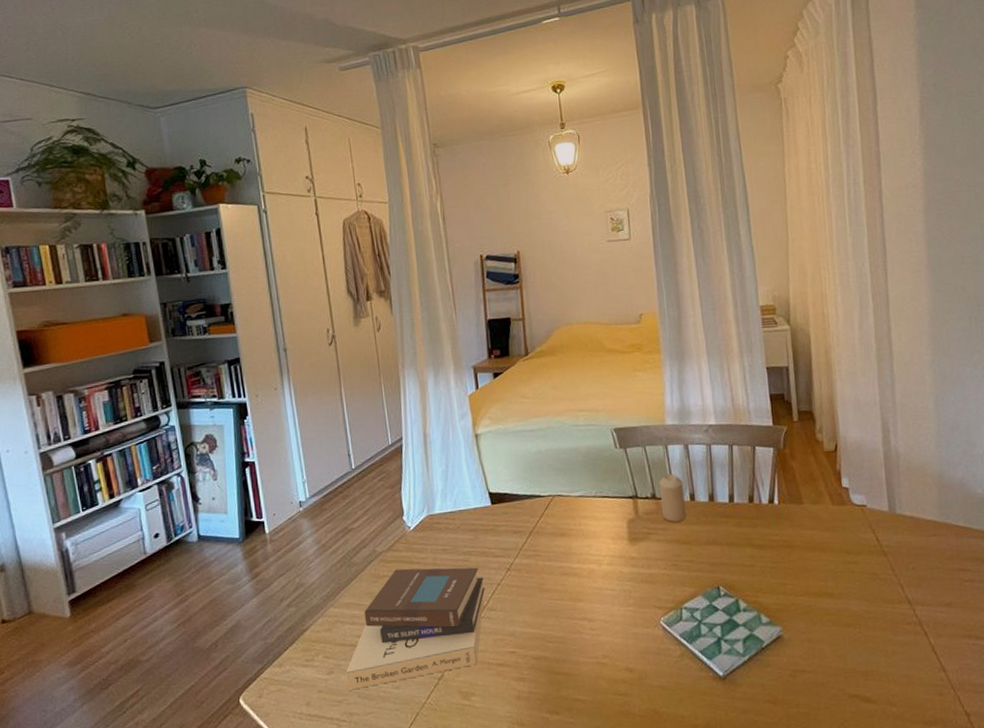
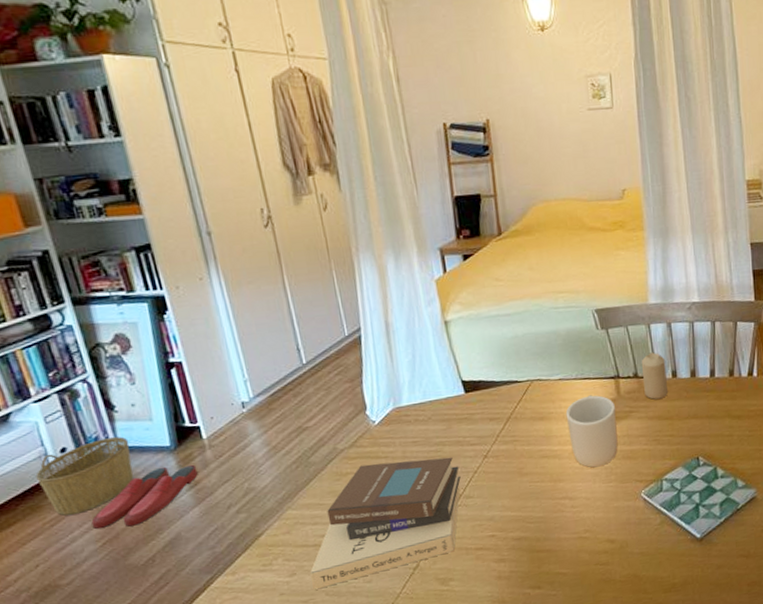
basket: none [133,526,208,596] -> present [36,436,134,516]
slippers: none [171,557,259,611] -> present [91,464,198,529]
mug: none [585,514,637,589] -> present [565,395,618,468]

